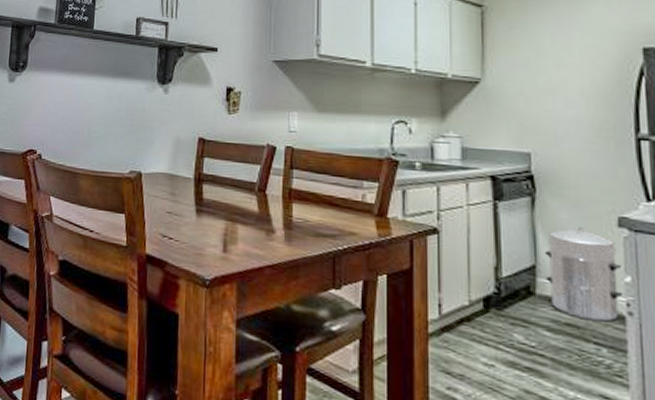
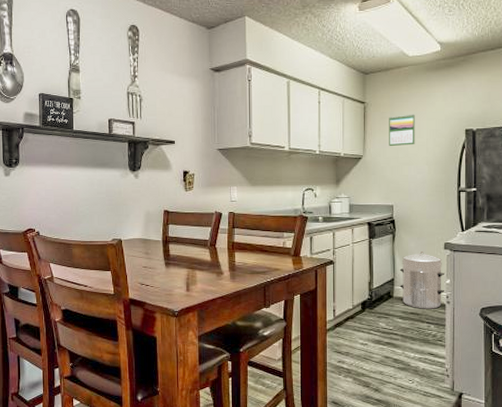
calendar: none [519,23,562,68] -> present [389,114,415,147]

